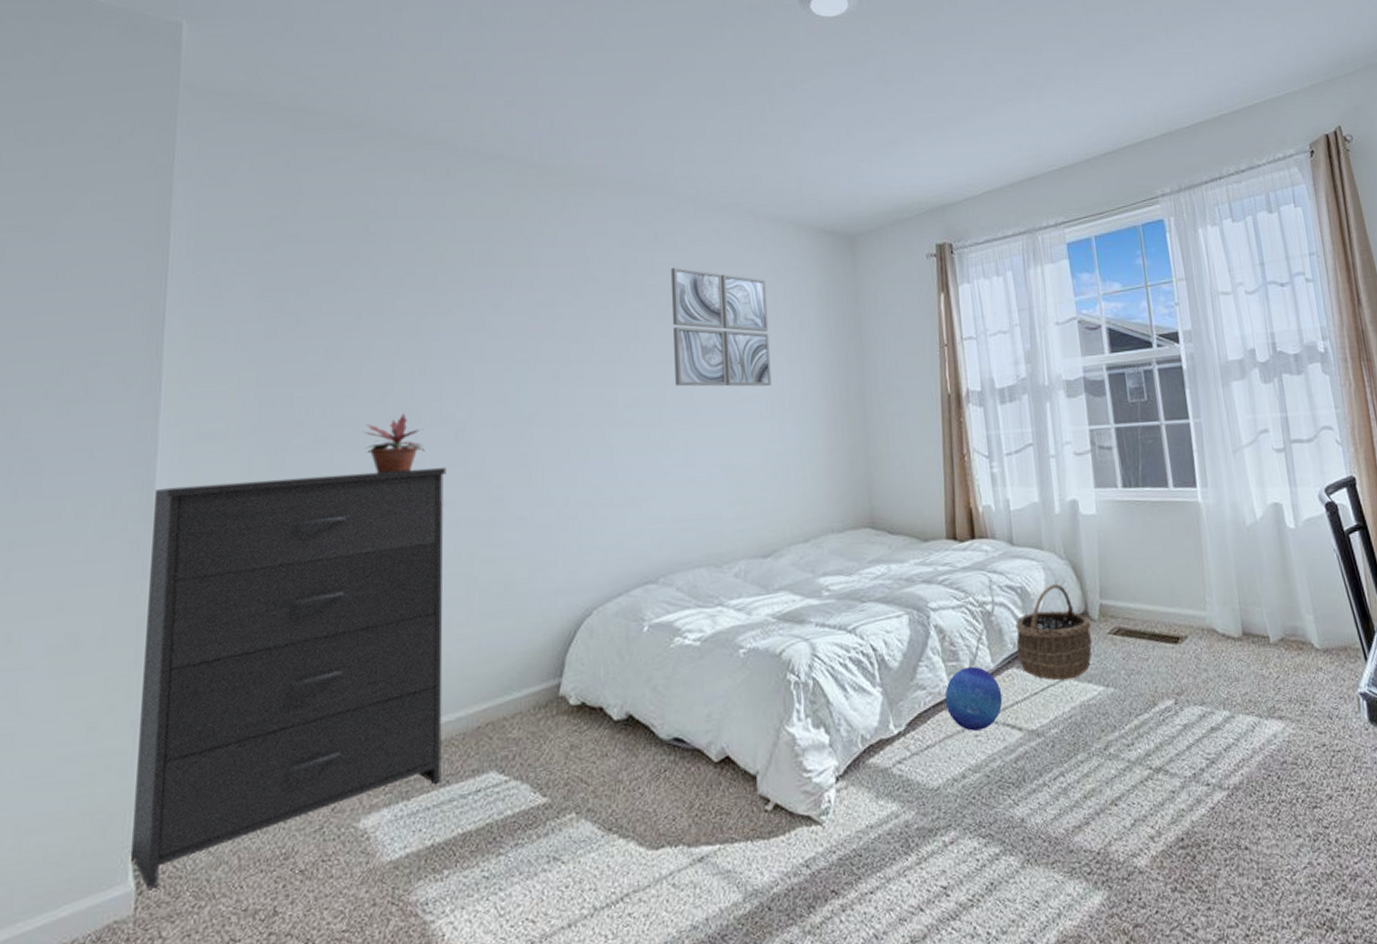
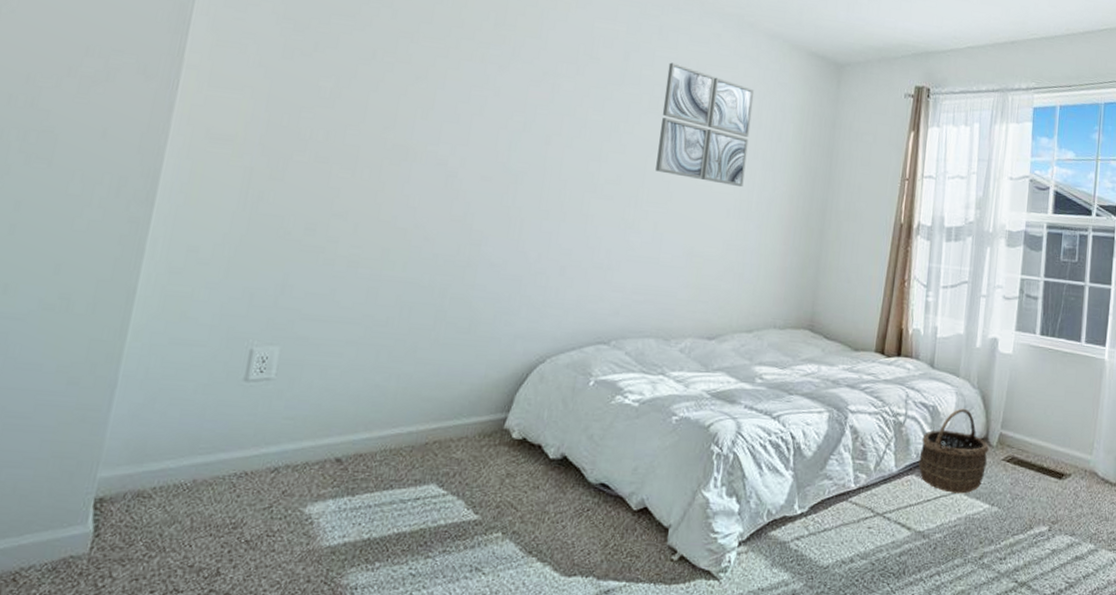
dresser: present [128,467,447,889] -> none [91,178,433,534]
potted plant: present [364,413,425,473] -> none [361,150,418,204]
decorative ball: present [944,666,1003,731] -> none [847,466,899,524]

